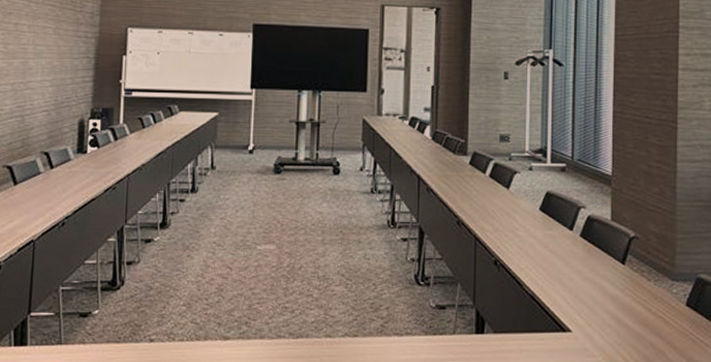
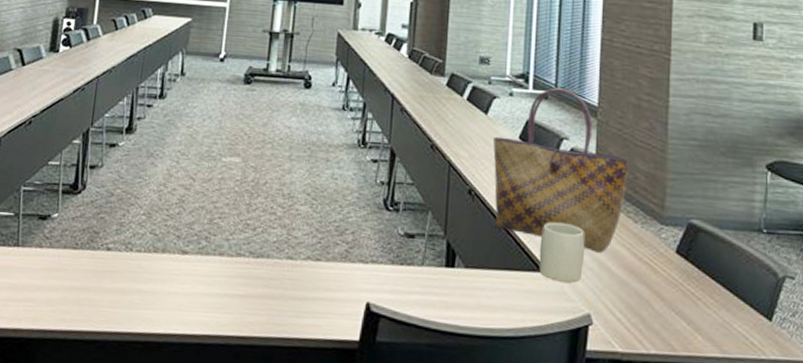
tote bag: none [515,160,642,310] -> present [493,88,630,253]
mug: none [562,285,604,339] -> present [539,222,585,283]

